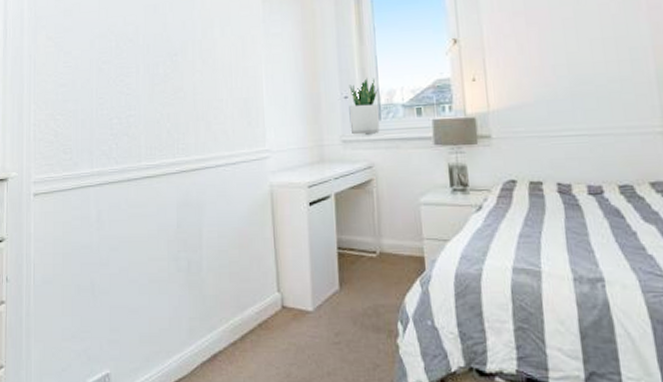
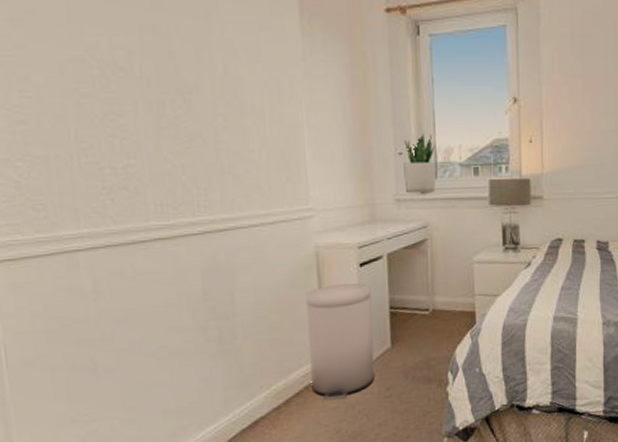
pedal bin: none [260,222,324,341] -> present [305,283,375,401]

